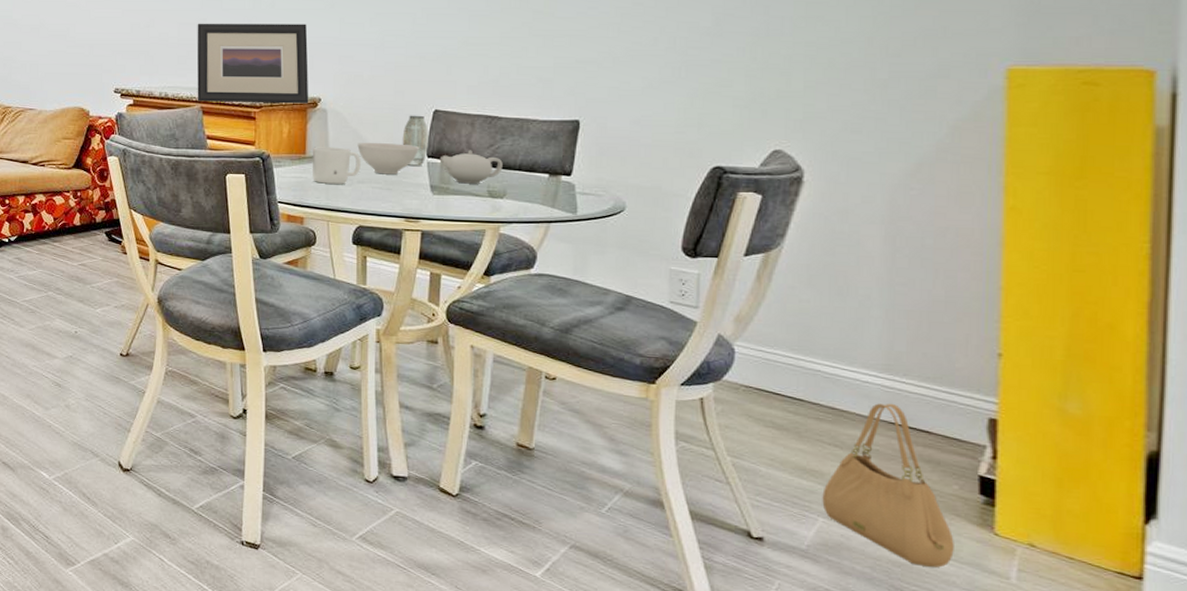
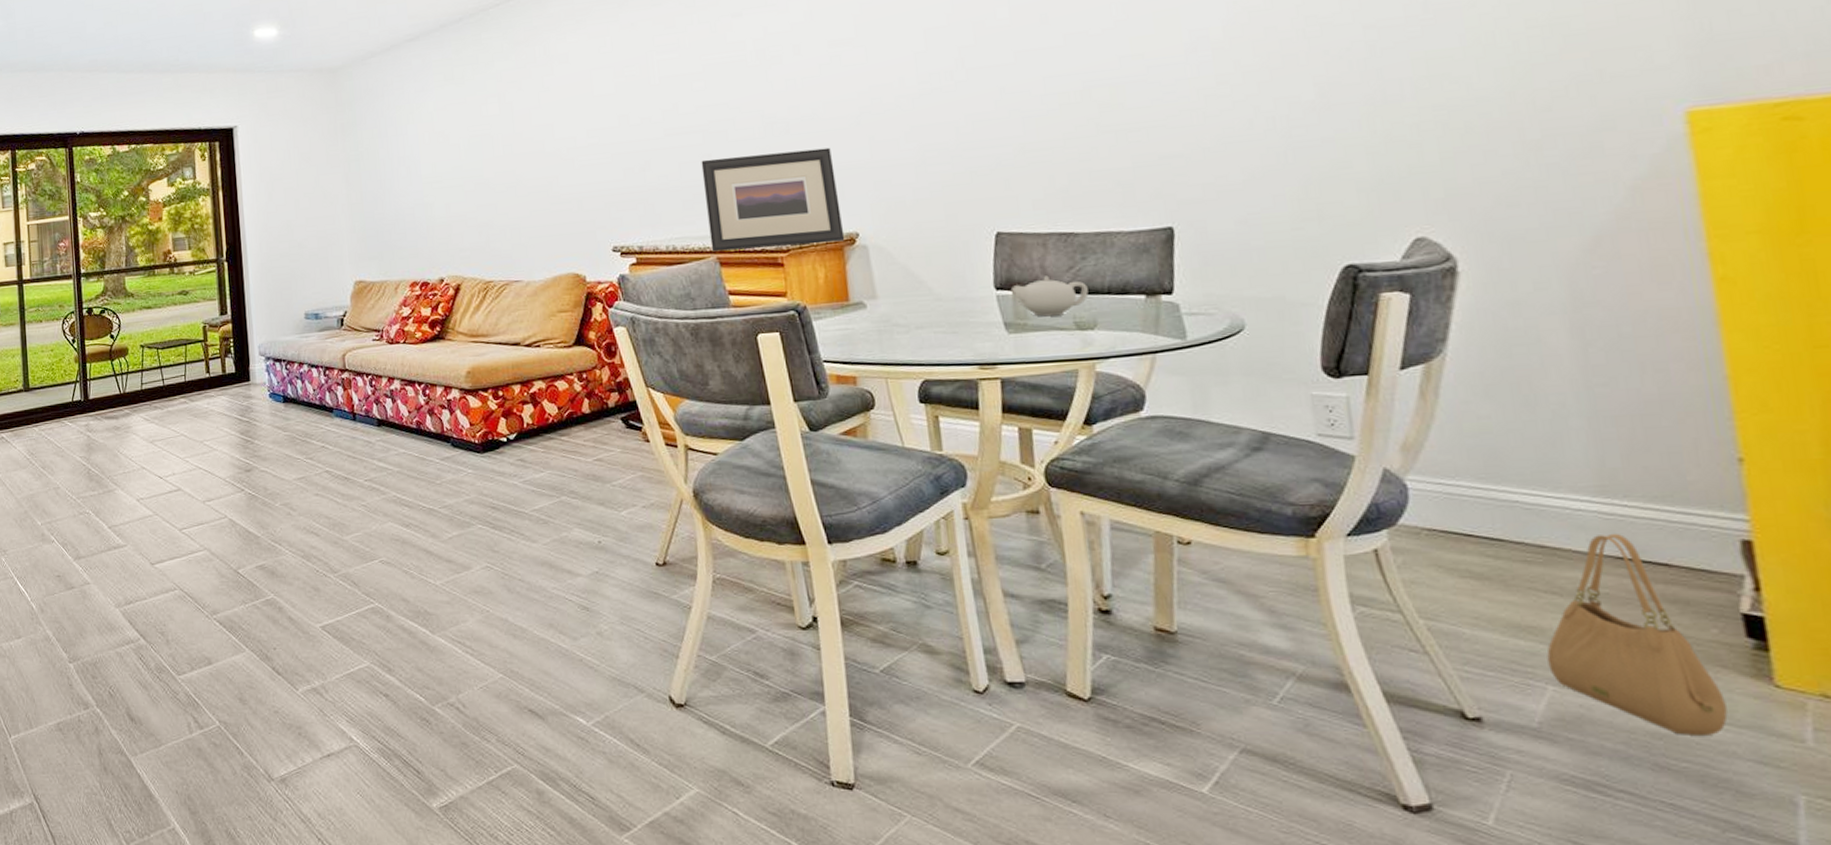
mug: present [313,147,361,184] -> none [857,288,917,334]
bowl: present [357,142,420,175] -> none [909,277,985,316]
vase: present [402,115,428,166] -> none [962,240,995,302]

